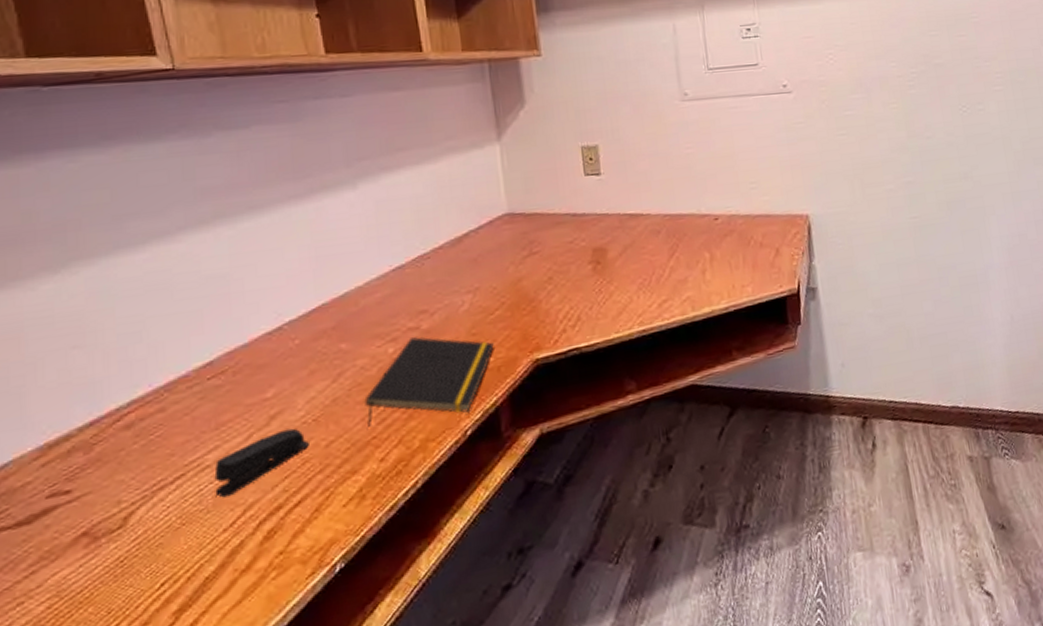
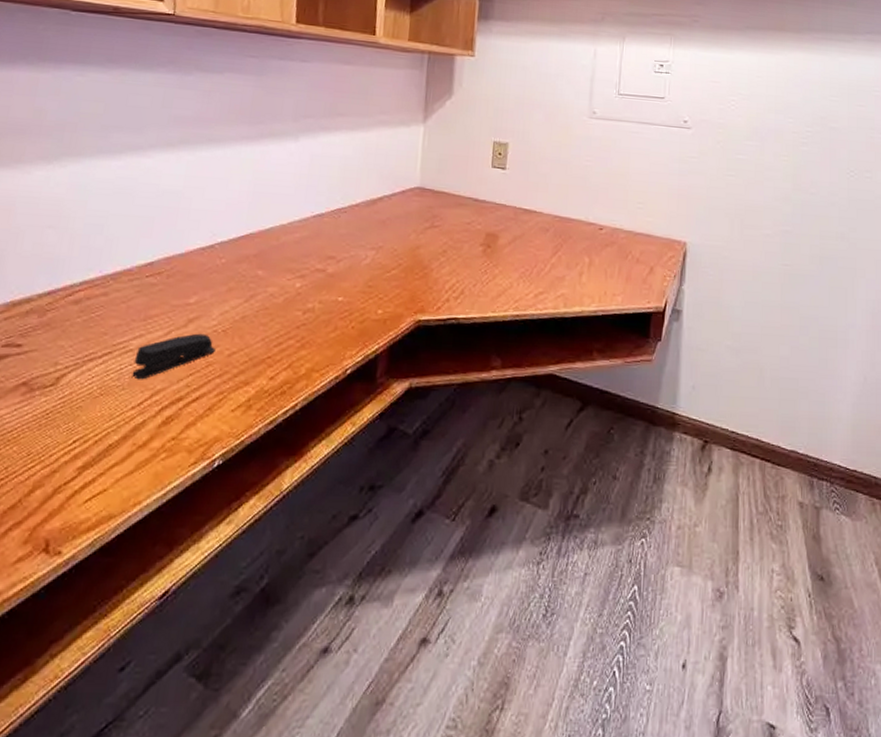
notepad: present [364,336,494,427] -> none [266,278,385,353]

